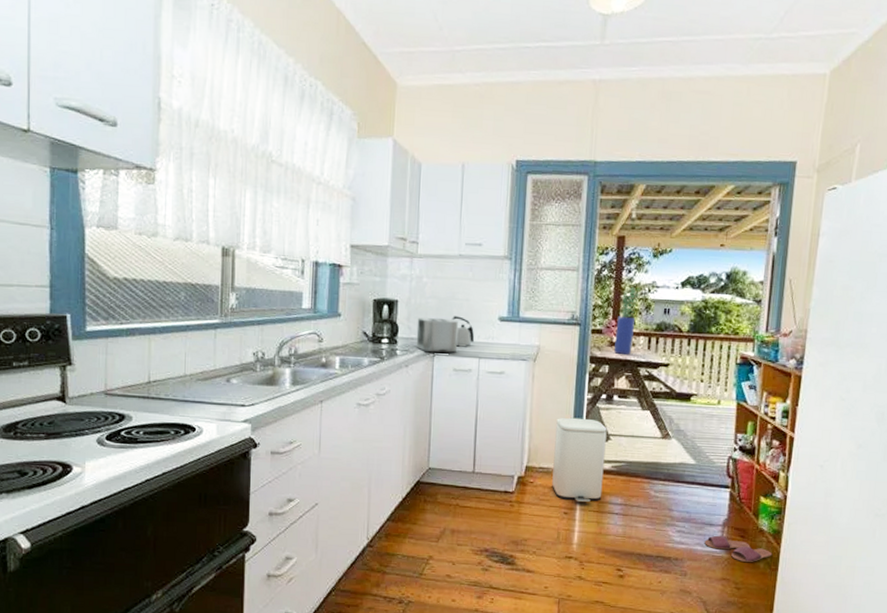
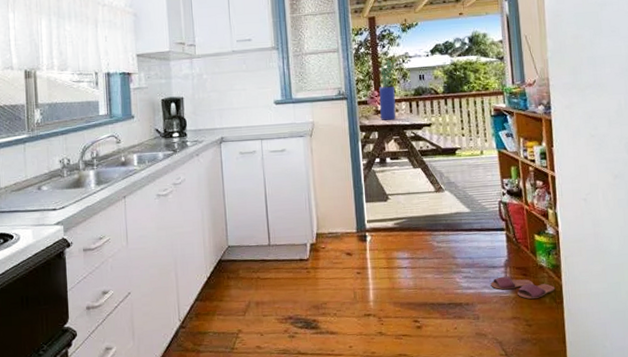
toaster: present [416,317,459,354] -> none [202,108,241,141]
kettle: present [452,316,475,347] -> none [233,105,255,132]
pedal bin: present [552,417,607,503] -> none [338,182,390,262]

